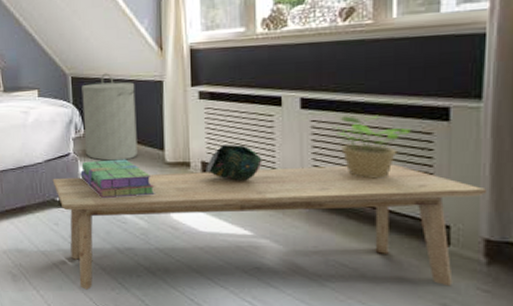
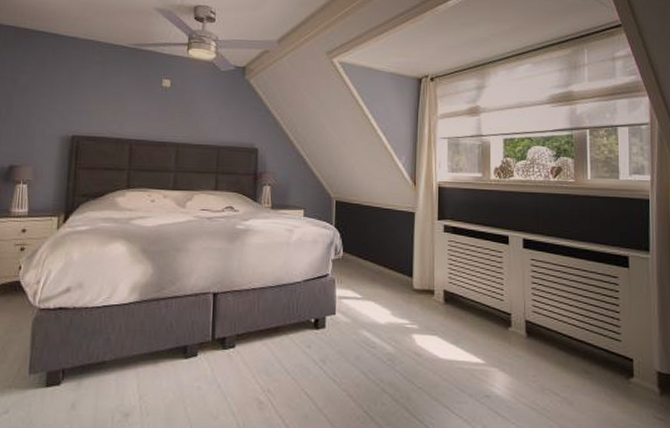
bench: present [52,164,486,290] -> none [309,298,656,419]
stack of books: present [80,159,155,199] -> none [336,283,403,322]
laundry hamper: present [81,73,138,161] -> none [342,200,391,285]
decorative bowl: present [206,145,262,181] -> none [447,276,493,311]
potted plant: present [331,116,411,179] -> none [546,257,603,315]

